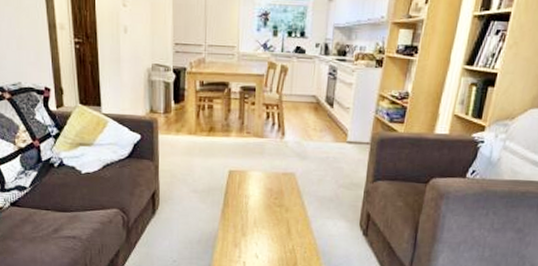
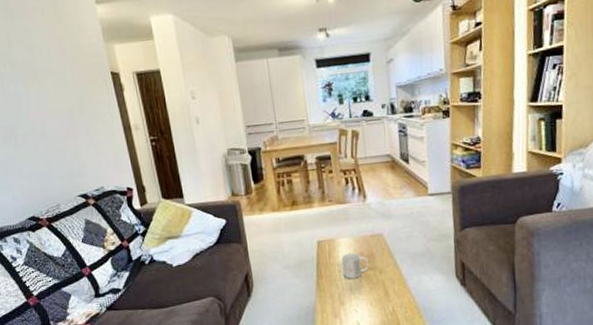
mug: none [249,187,277,213] -> present [341,252,369,279]

